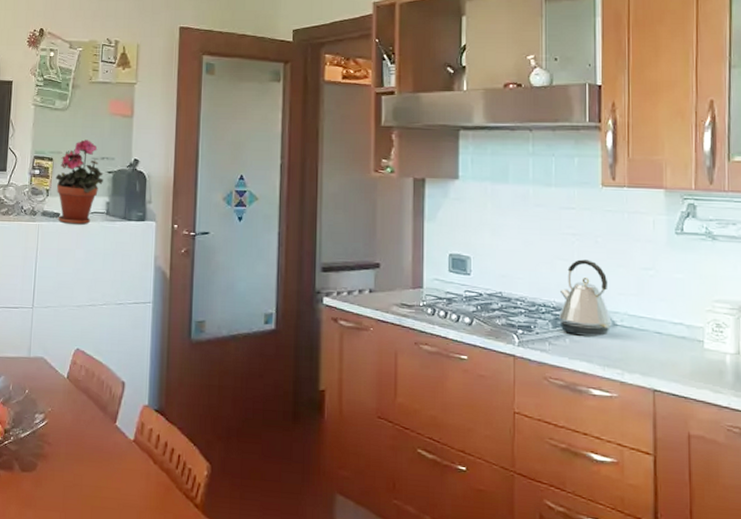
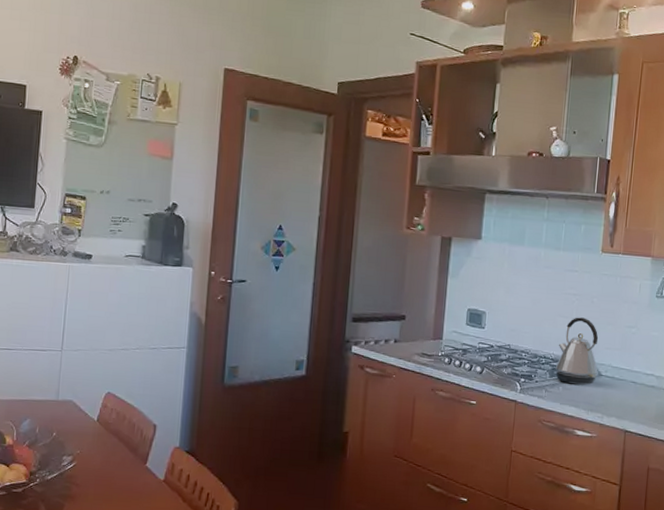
potted plant: present [55,140,104,226] -> none [88,179,140,269]

